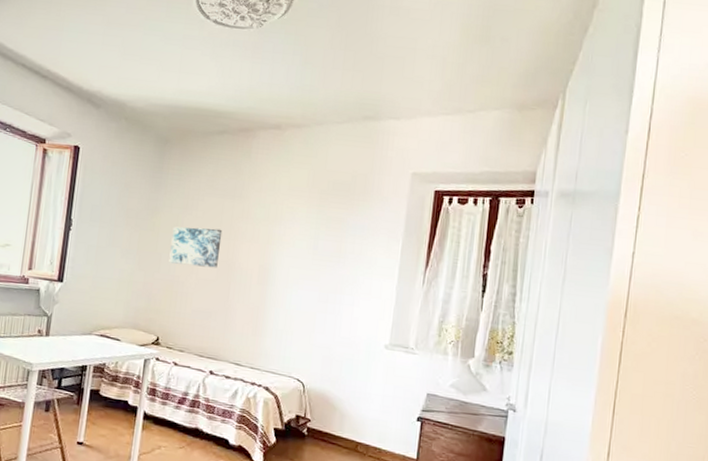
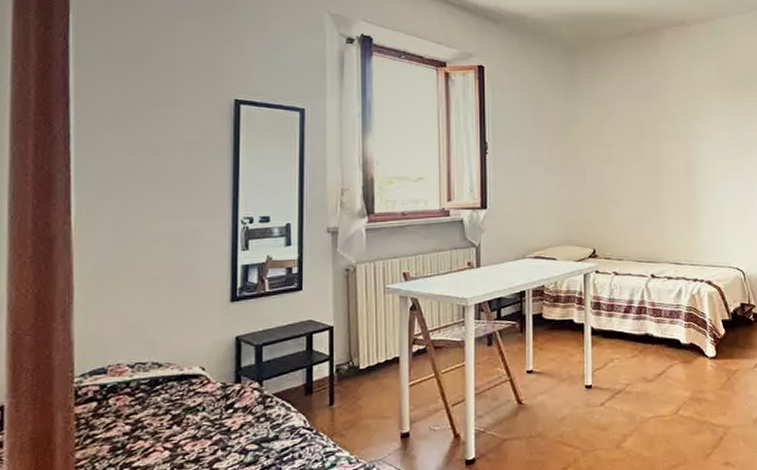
wall art: present [169,226,223,268] -> none [593,132,644,173]

